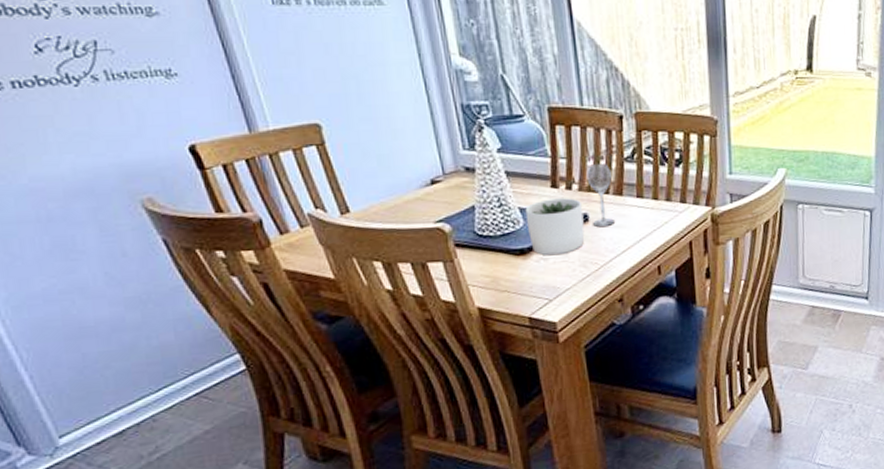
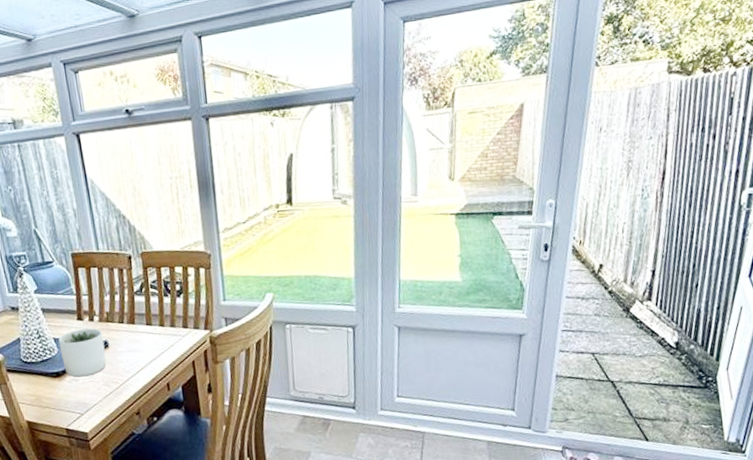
wineglass: present [586,163,614,228] -> none [105,297,129,352]

